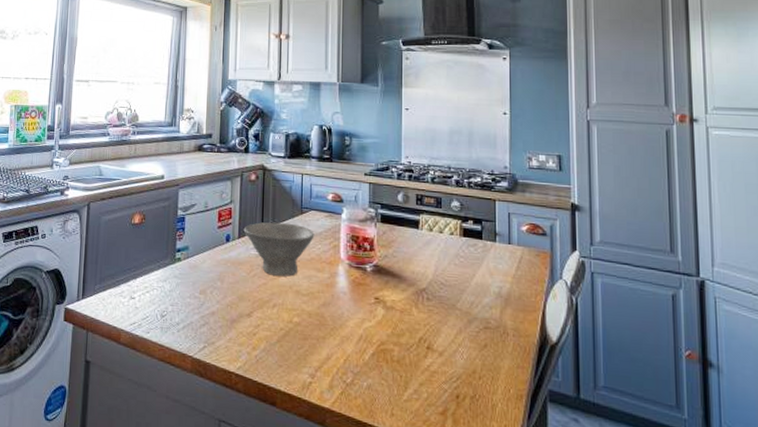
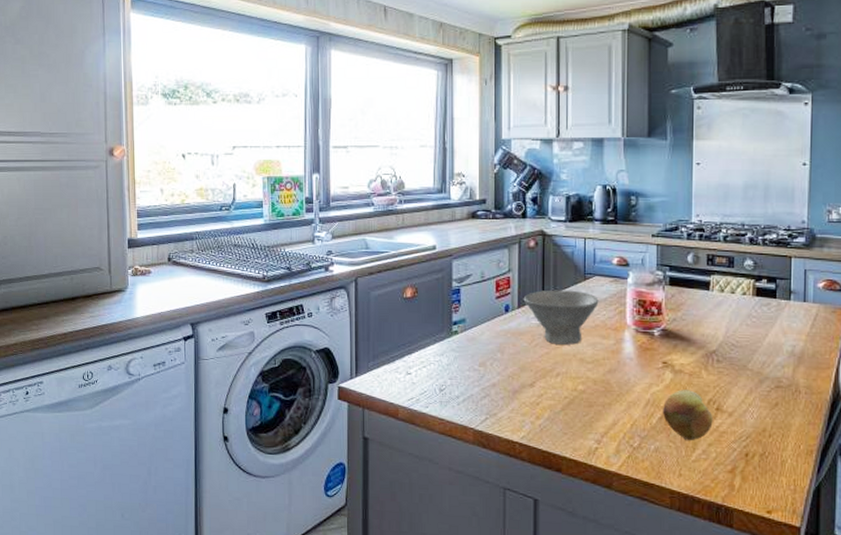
fruit: none [374,326,424,379] -> present [662,390,713,440]

